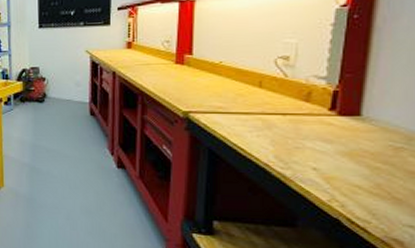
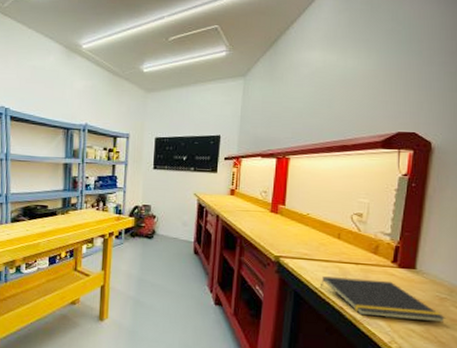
notepad: none [238,131,403,176] -> present [319,276,447,323]

